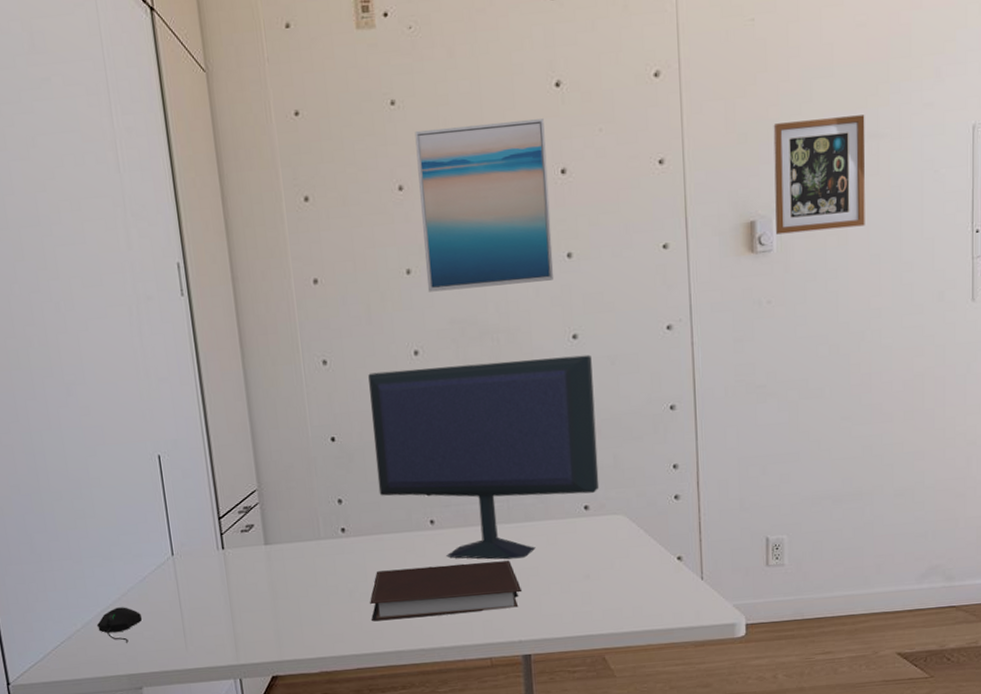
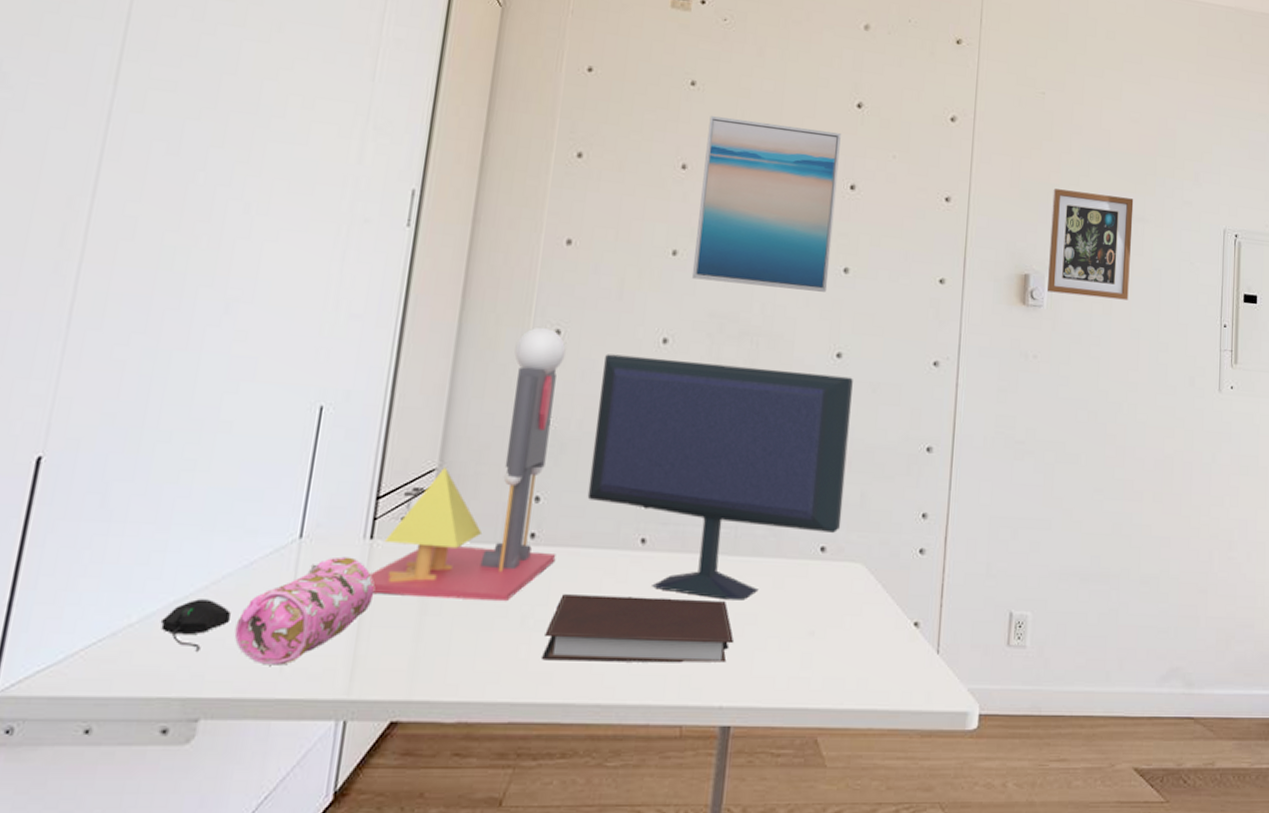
pencil case: none [147,564,237,647] -> present [234,556,375,665]
desk lamp: none [228,360,365,588] -> present [368,327,566,602]

